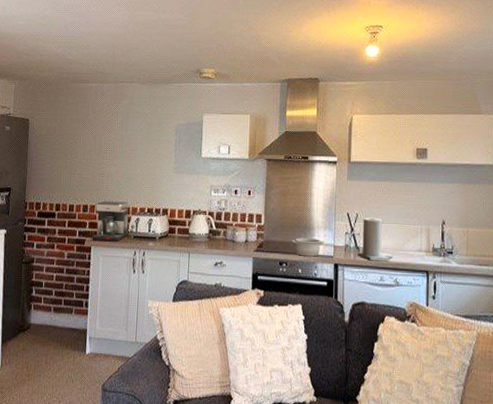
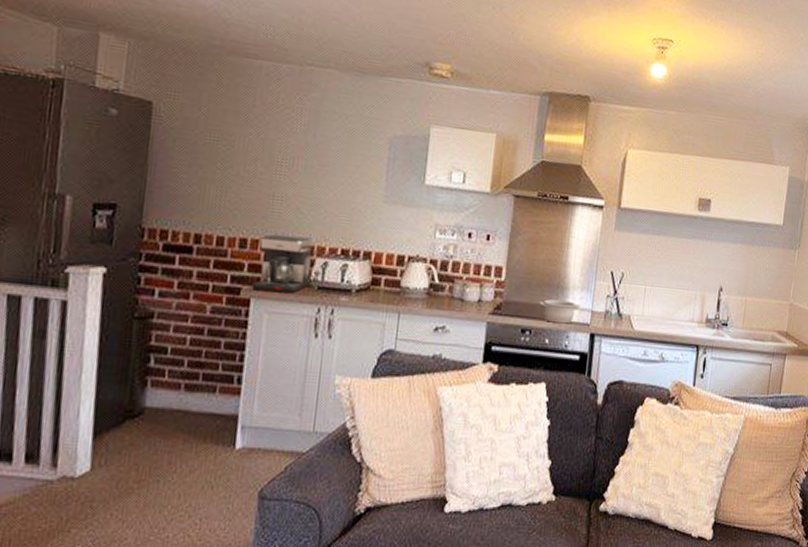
paper towel: present [357,217,393,262] -> none [619,278,661,333]

